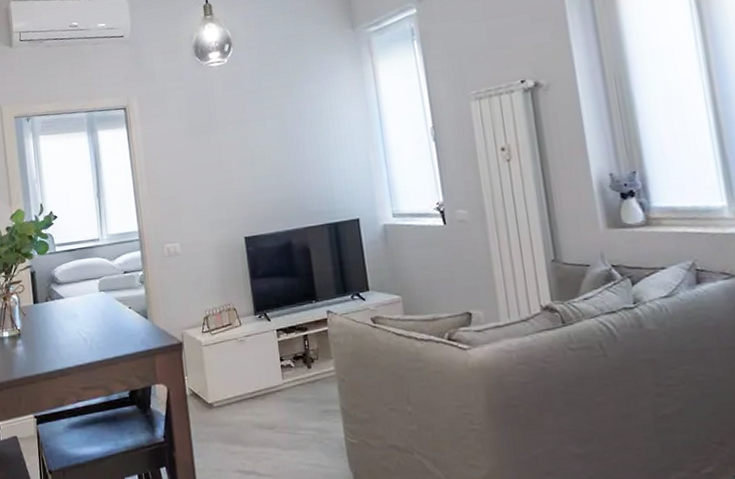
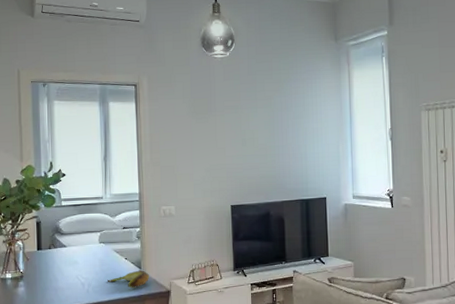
banana: none [111,320,158,342] -> present [107,270,149,288]

